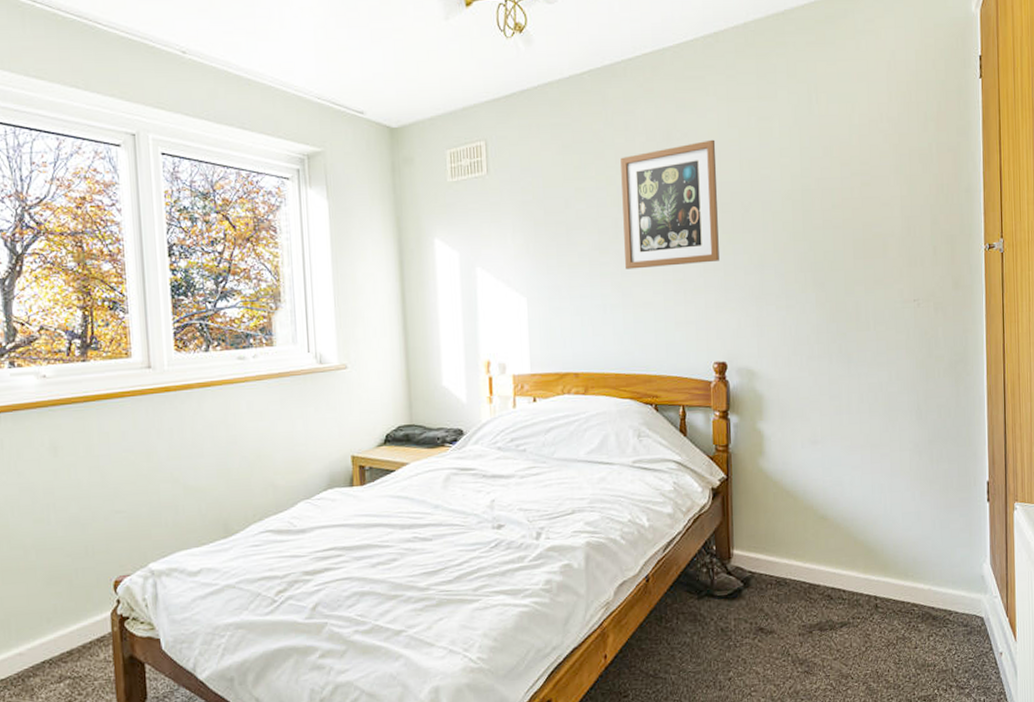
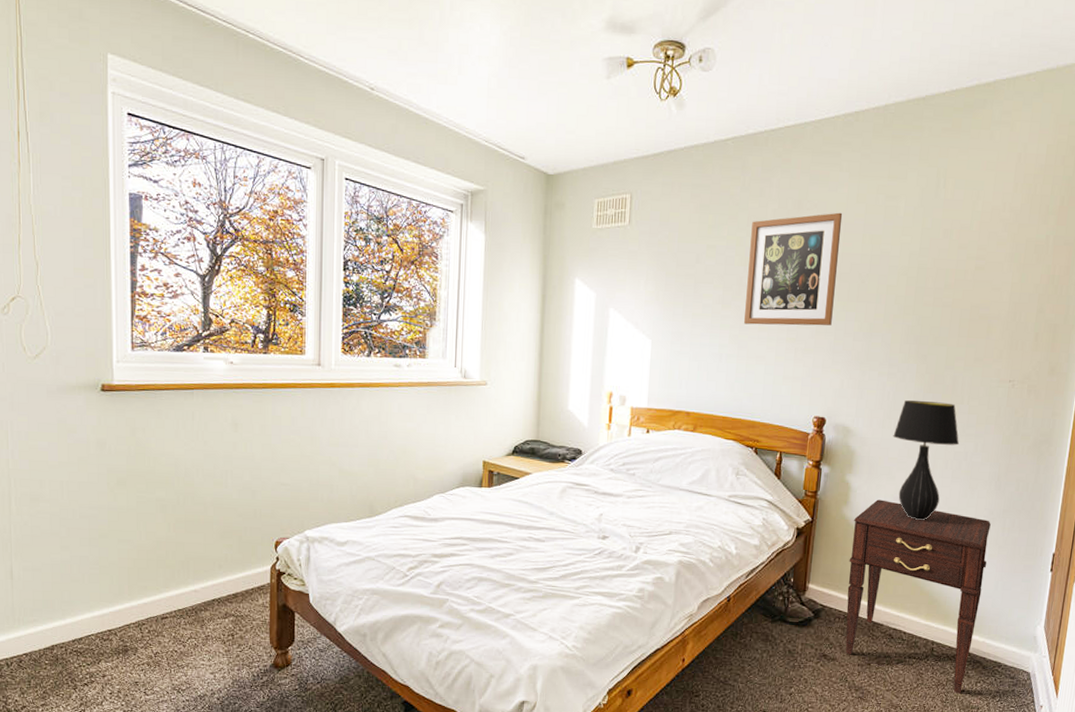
nightstand: none [772,445,921,652] -> present [845,499,991,694]
table lamp: none [801,331,872,463] -> present [893,400,960,520]

